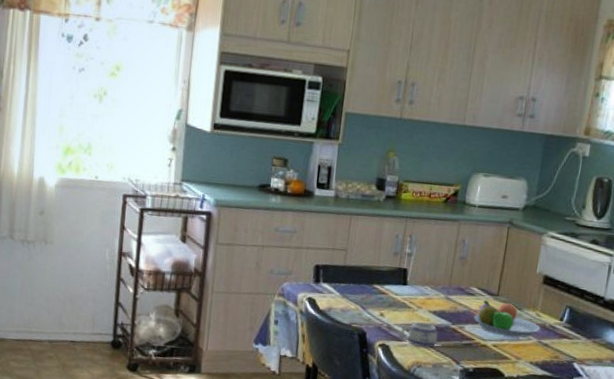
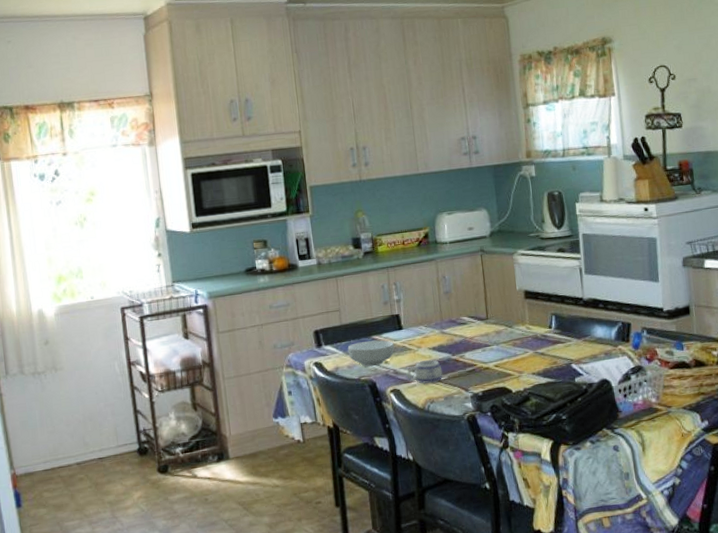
cereal bowl: none [345,287,394,316] -> present [347,340,394,367]
fruit bowl: present [474,300,541,337] -> none [471,322,533,355]

